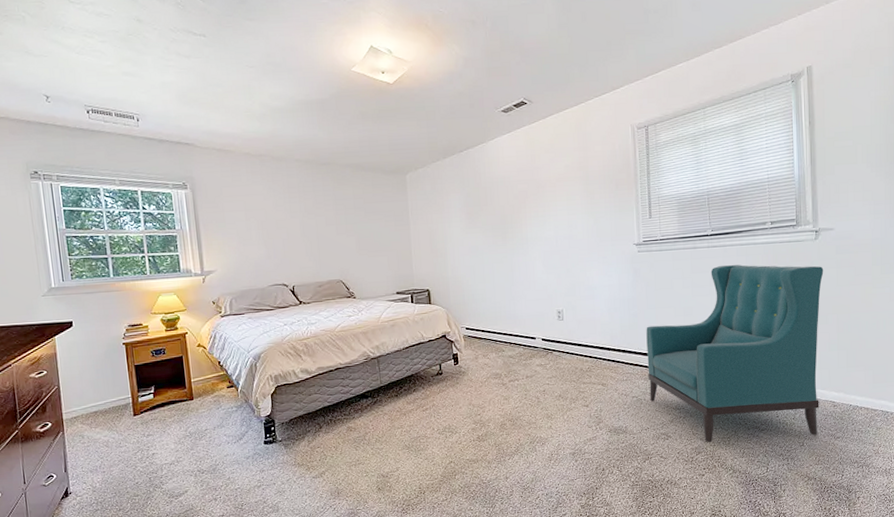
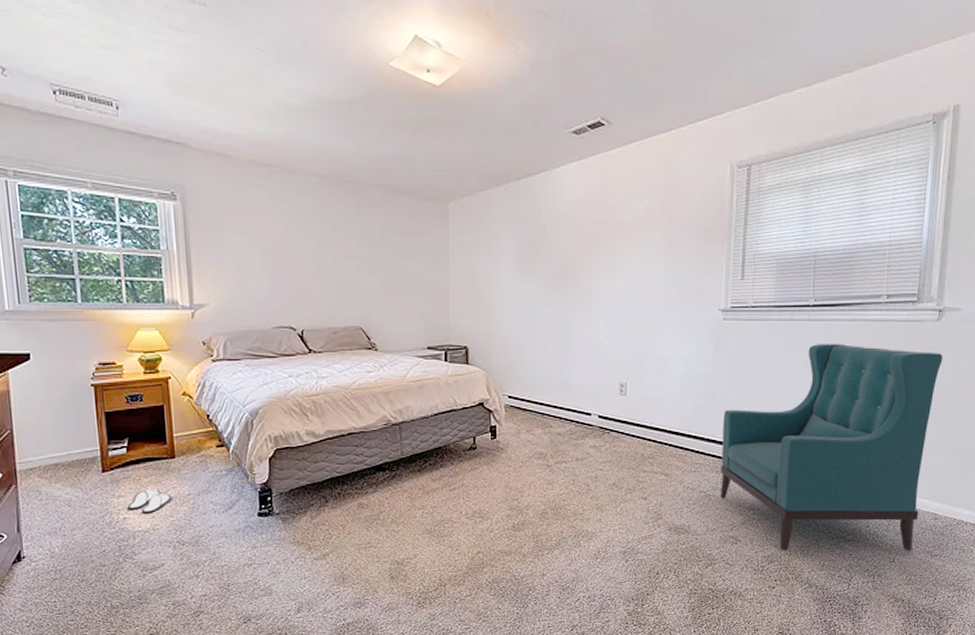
slippers: none [155,428,192,449] -> present [127,490,172,513]

